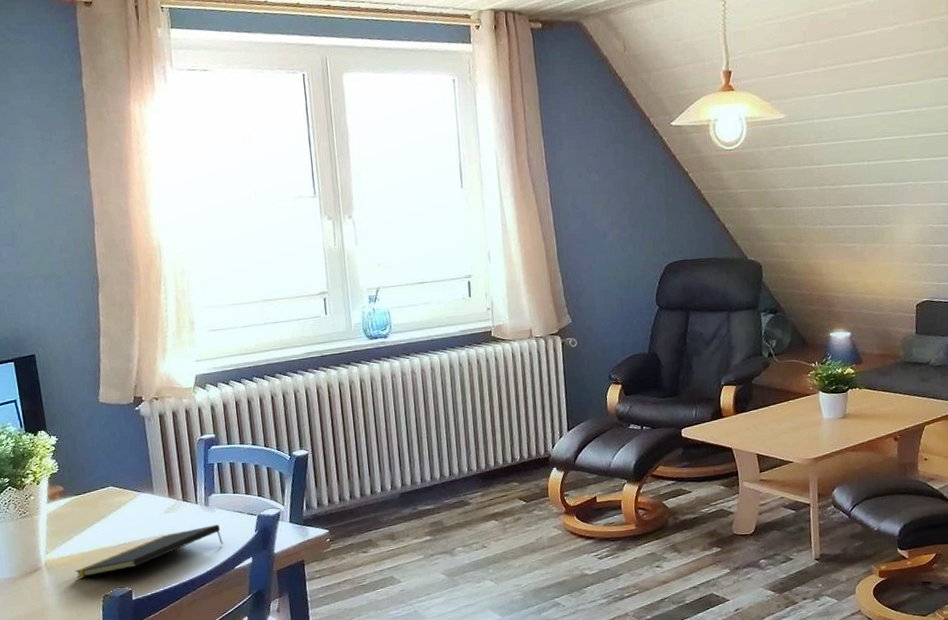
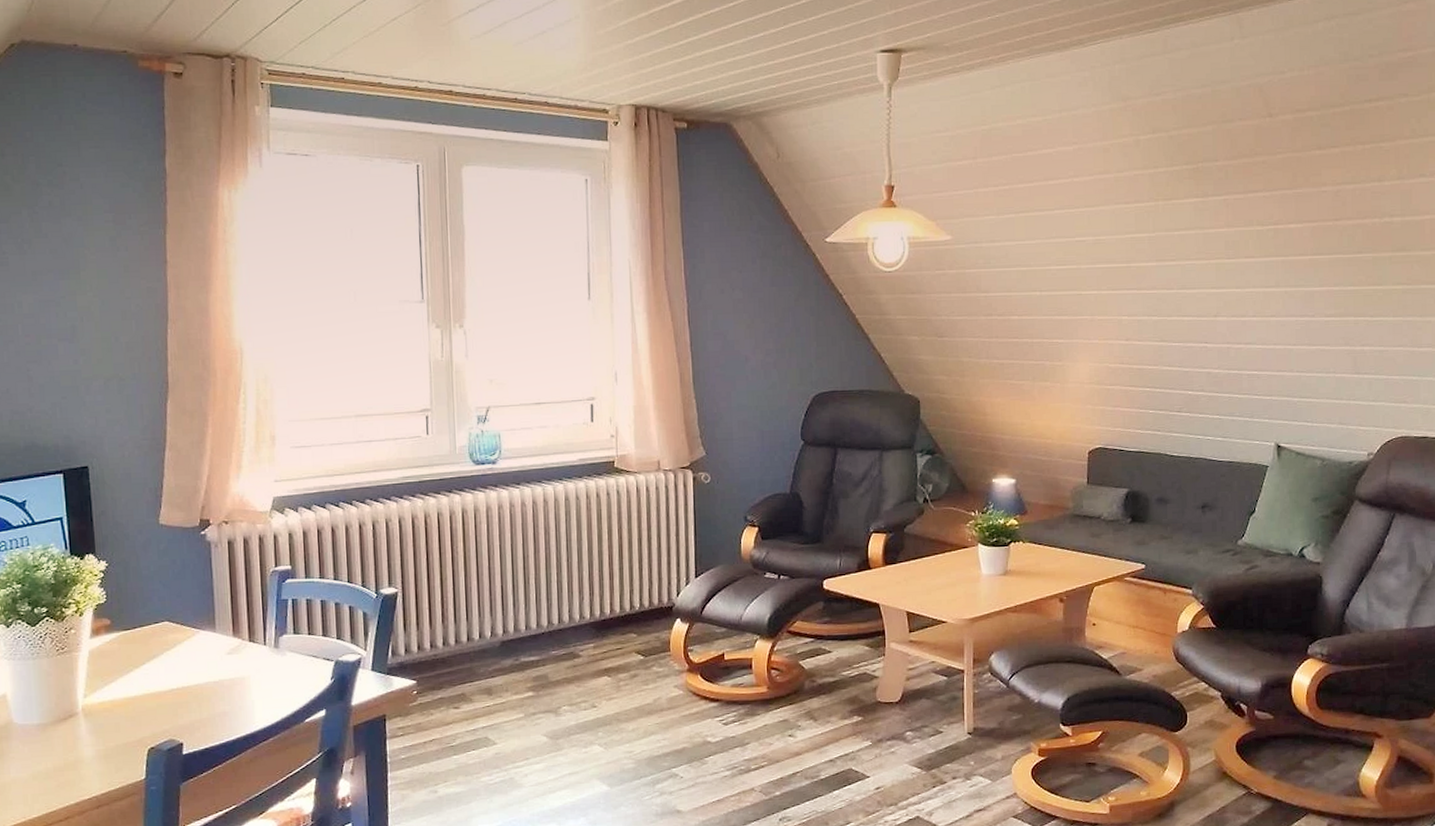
notepad: present [75,524,224,579] -> none [117,670,293,727]

